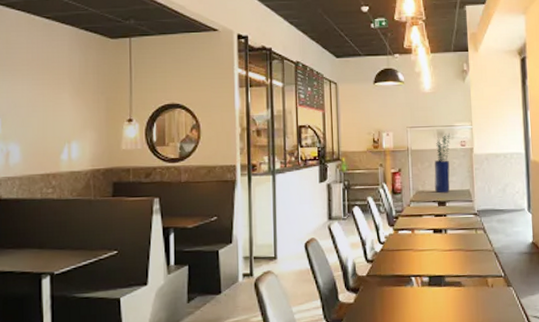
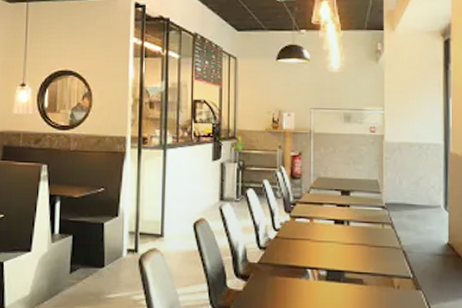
vase: present [434,133,450,194] -> none [338,118,358,182]

